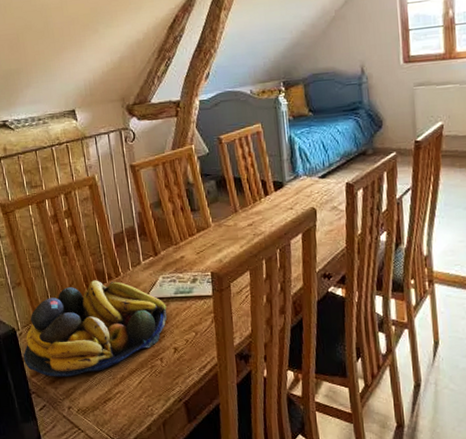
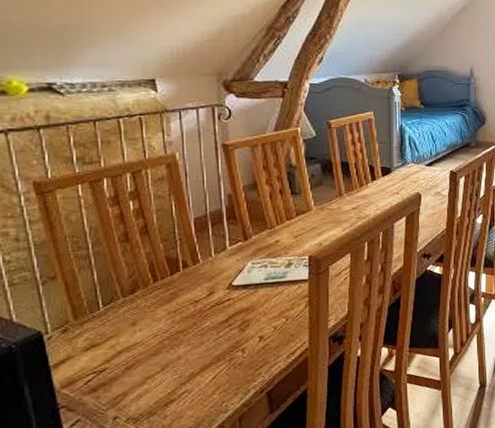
fruit bowl: present [23,280,167,377] -> none [52,269,254,385]

